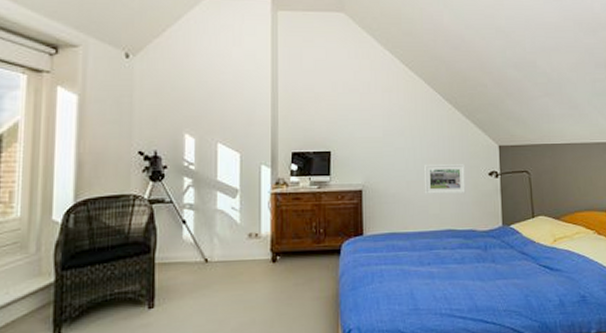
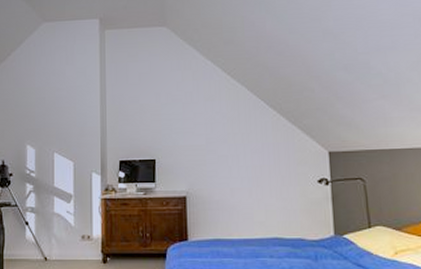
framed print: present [424,163,466,195] -> none [248,170,293,202]

